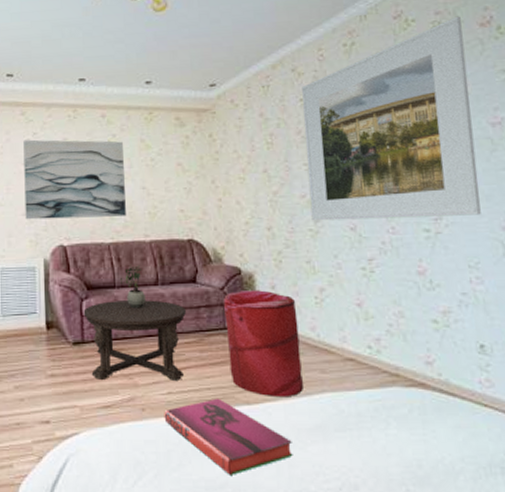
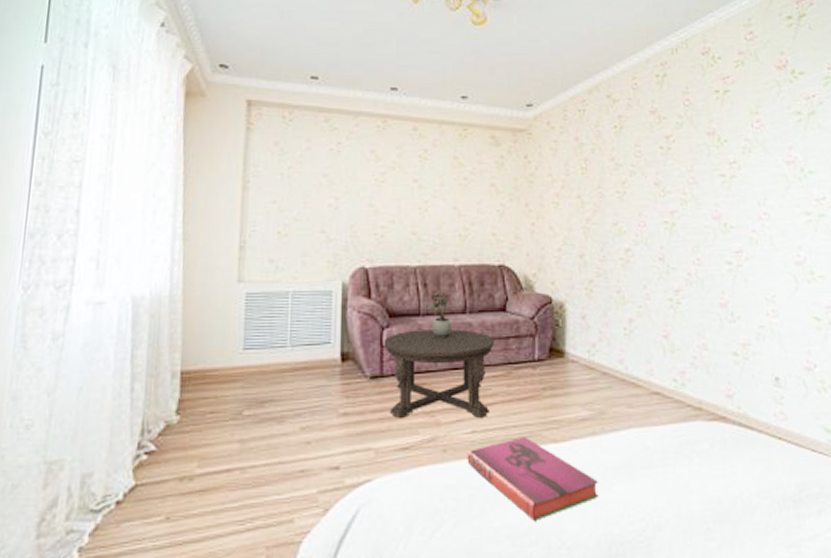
wall art: present [23,139,126,220] -> none [323,149,435,238]
laundry hamper: present [224,290,303,398] -> none [534,320,610,435]
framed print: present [302,16,481,221] -> none [616,57,777,250]

